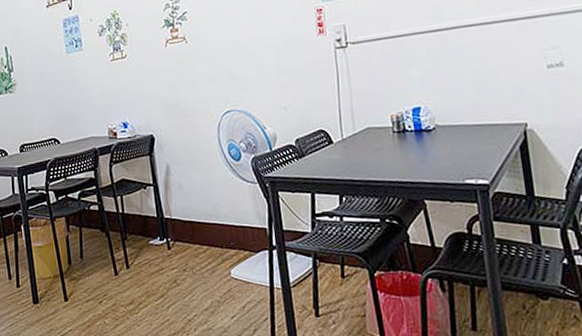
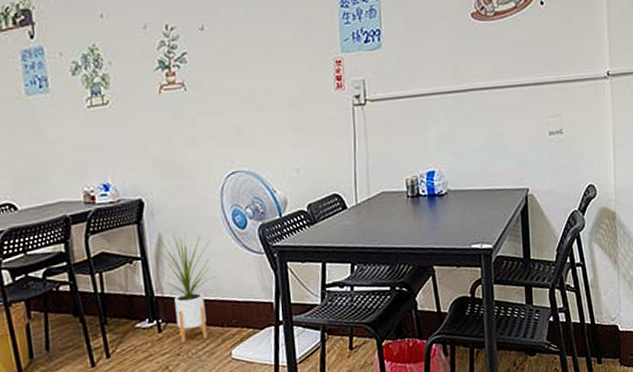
house plant: none [164,162,215,261] -> present [155,231,215,344]

